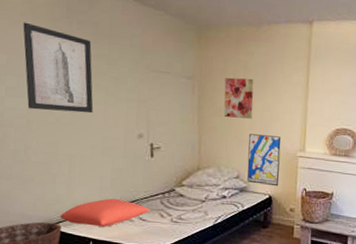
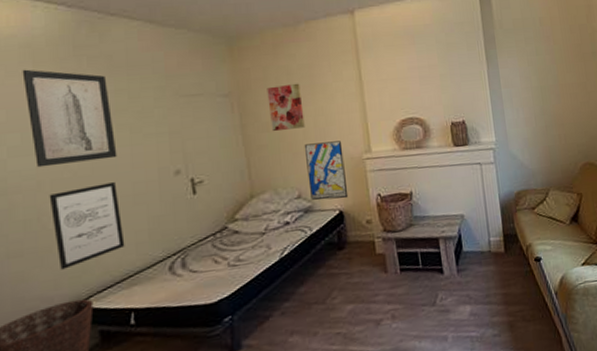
wall art: none [35,132,92,196] -> present [49,182,125,270]
cushion: present [60,198,150,227] -> none [89,252,200,296]

